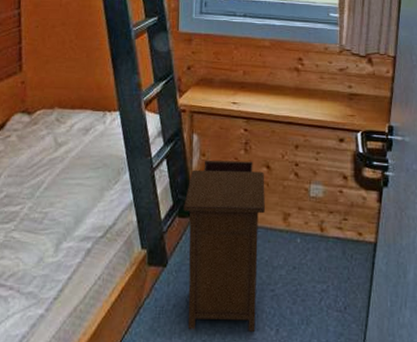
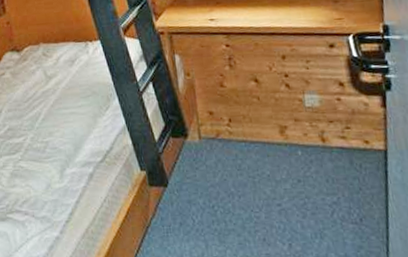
nightstand: present [183,159,265,331] -> none [175,76,267,247]

